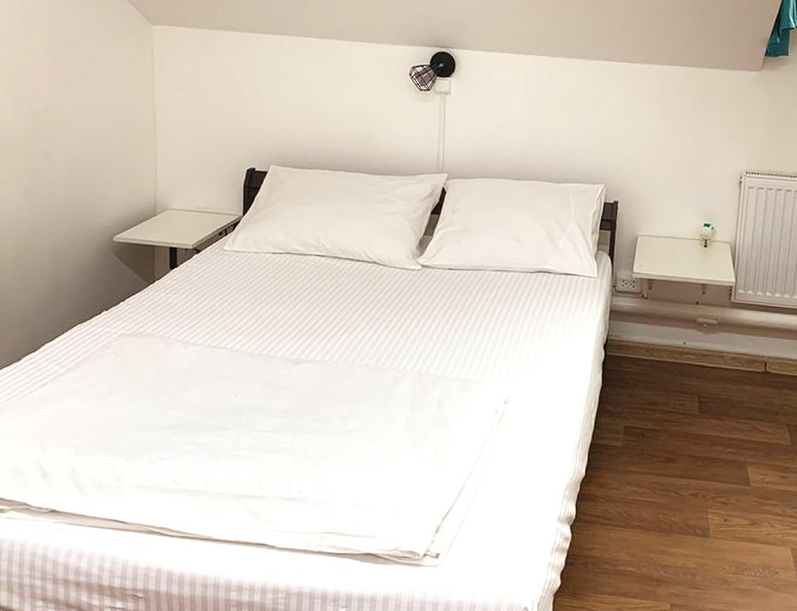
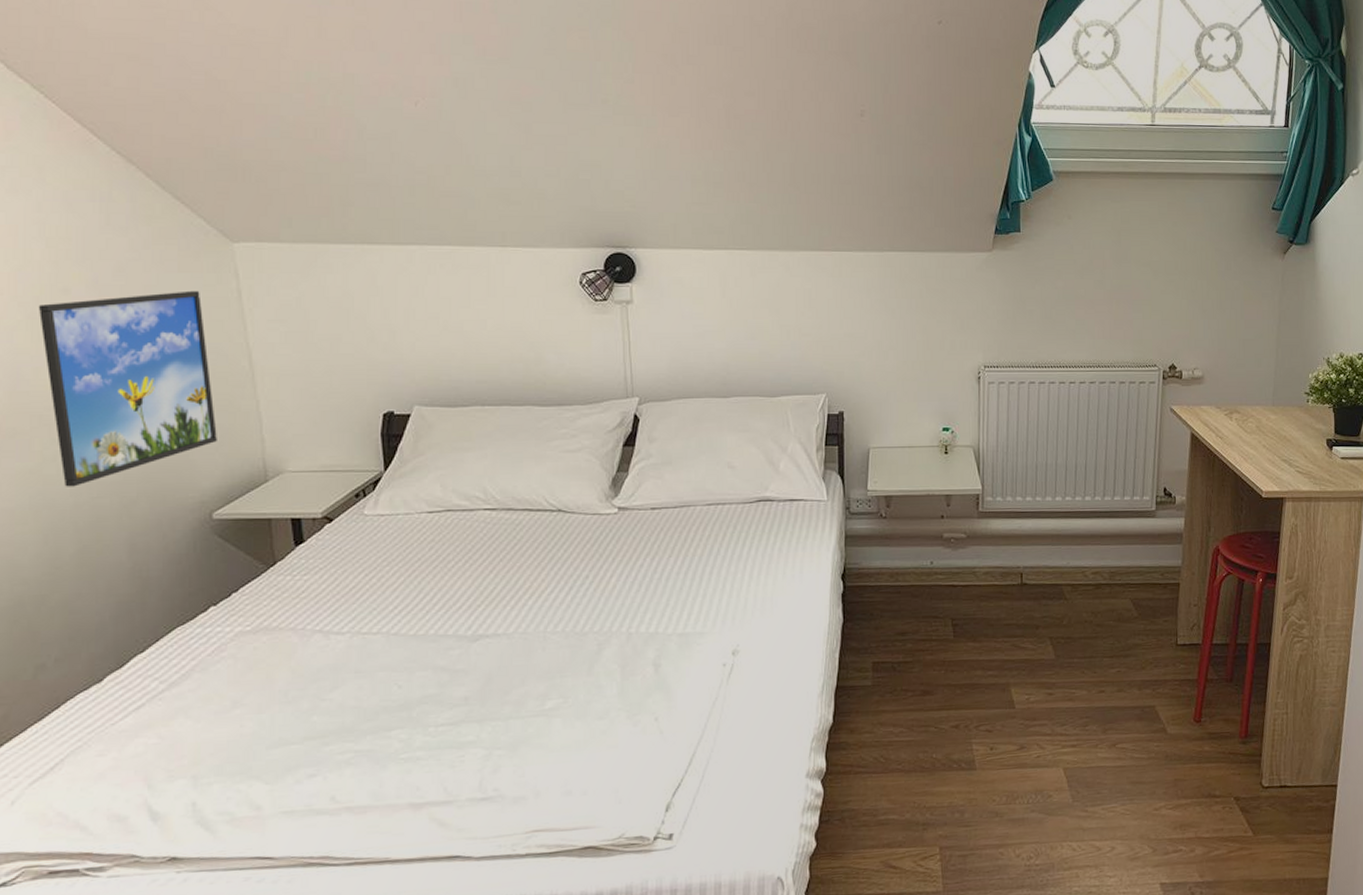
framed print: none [11,60,125,206] -> present [38,290,217,487]

